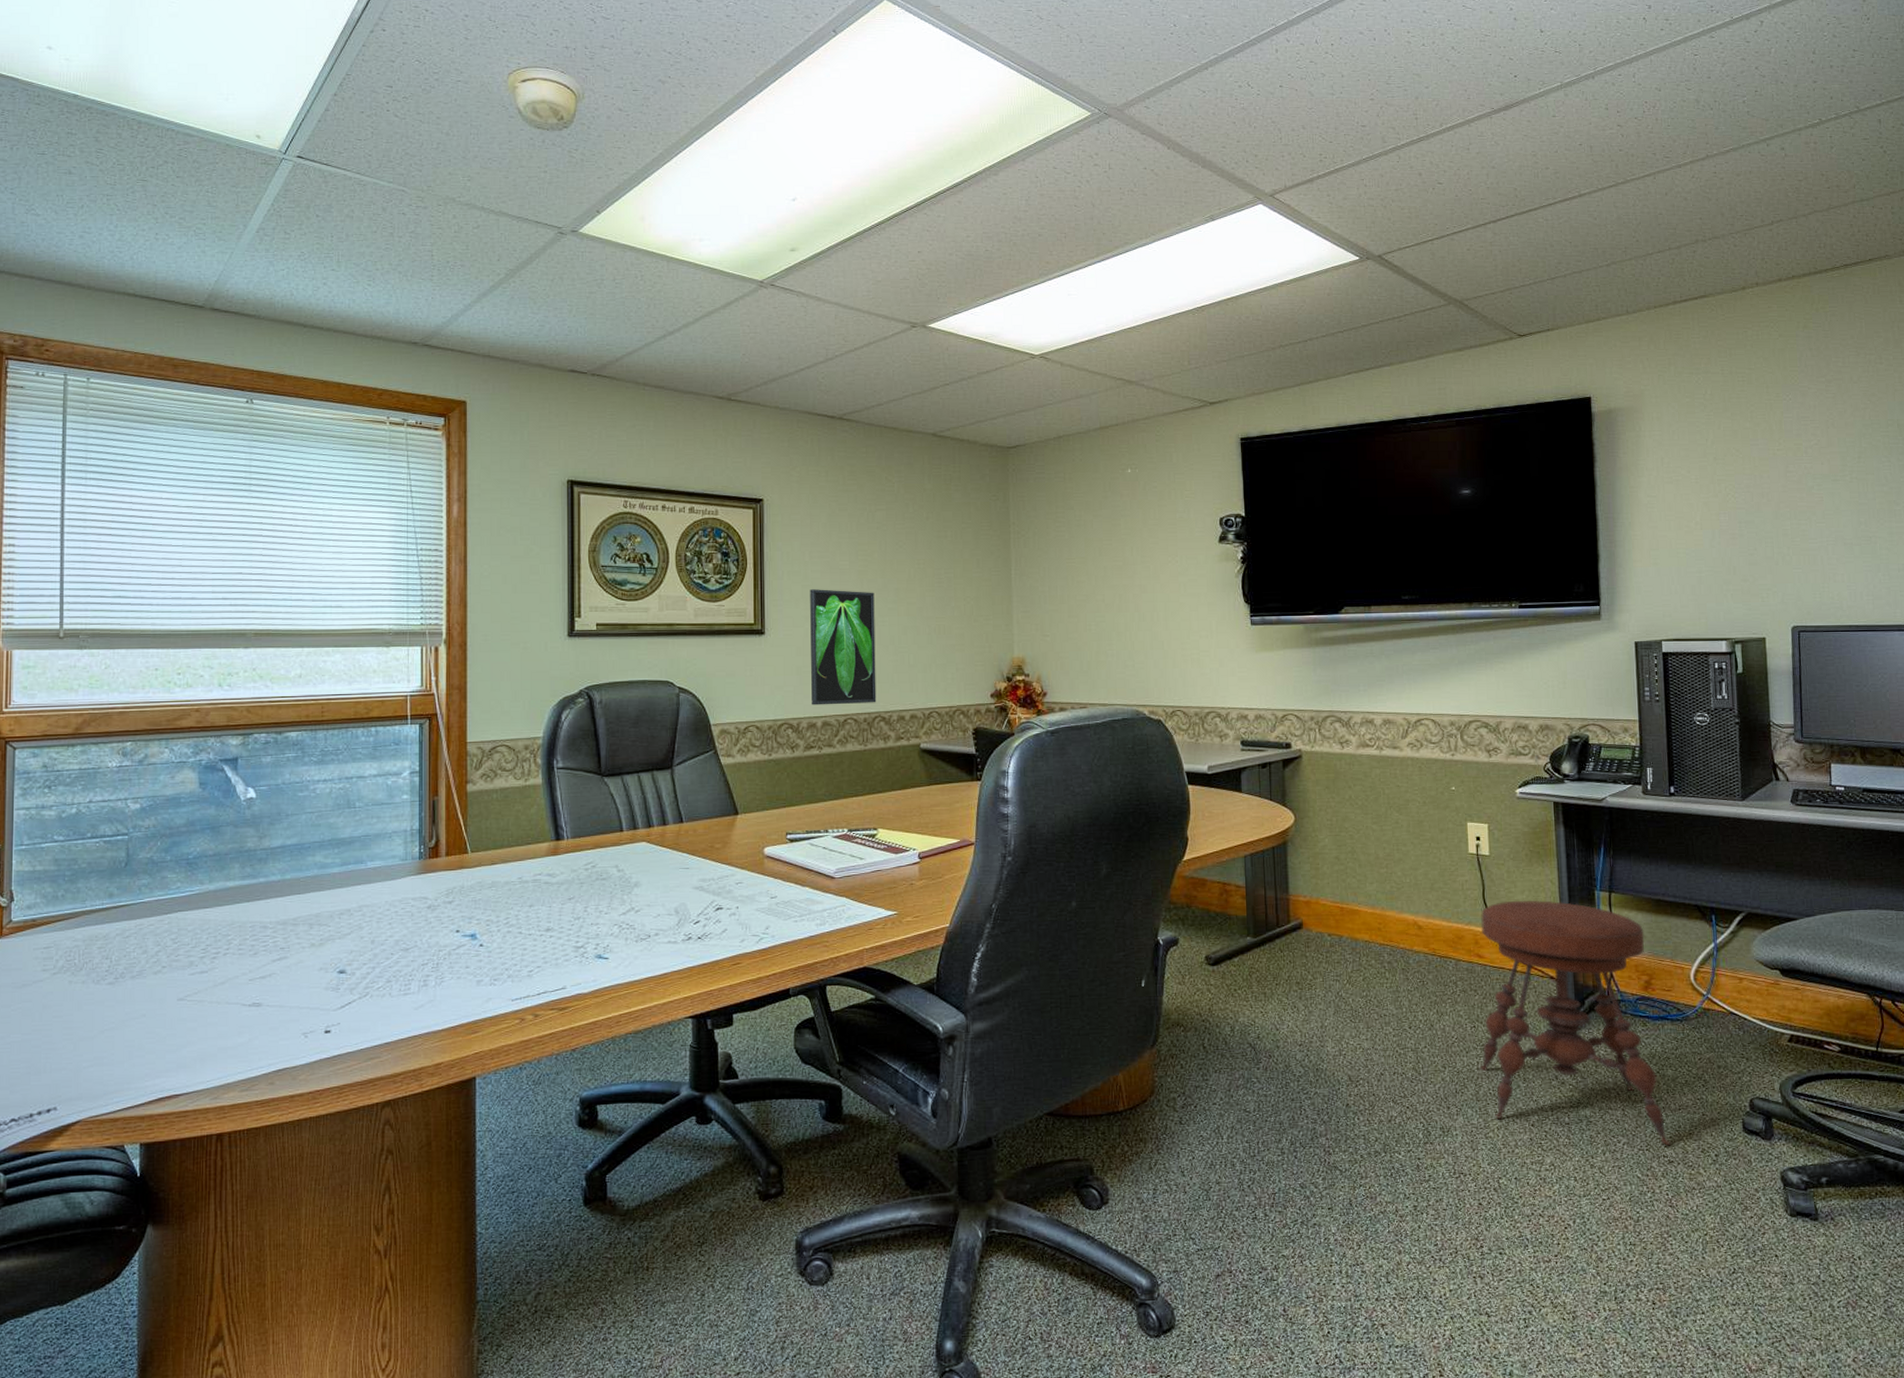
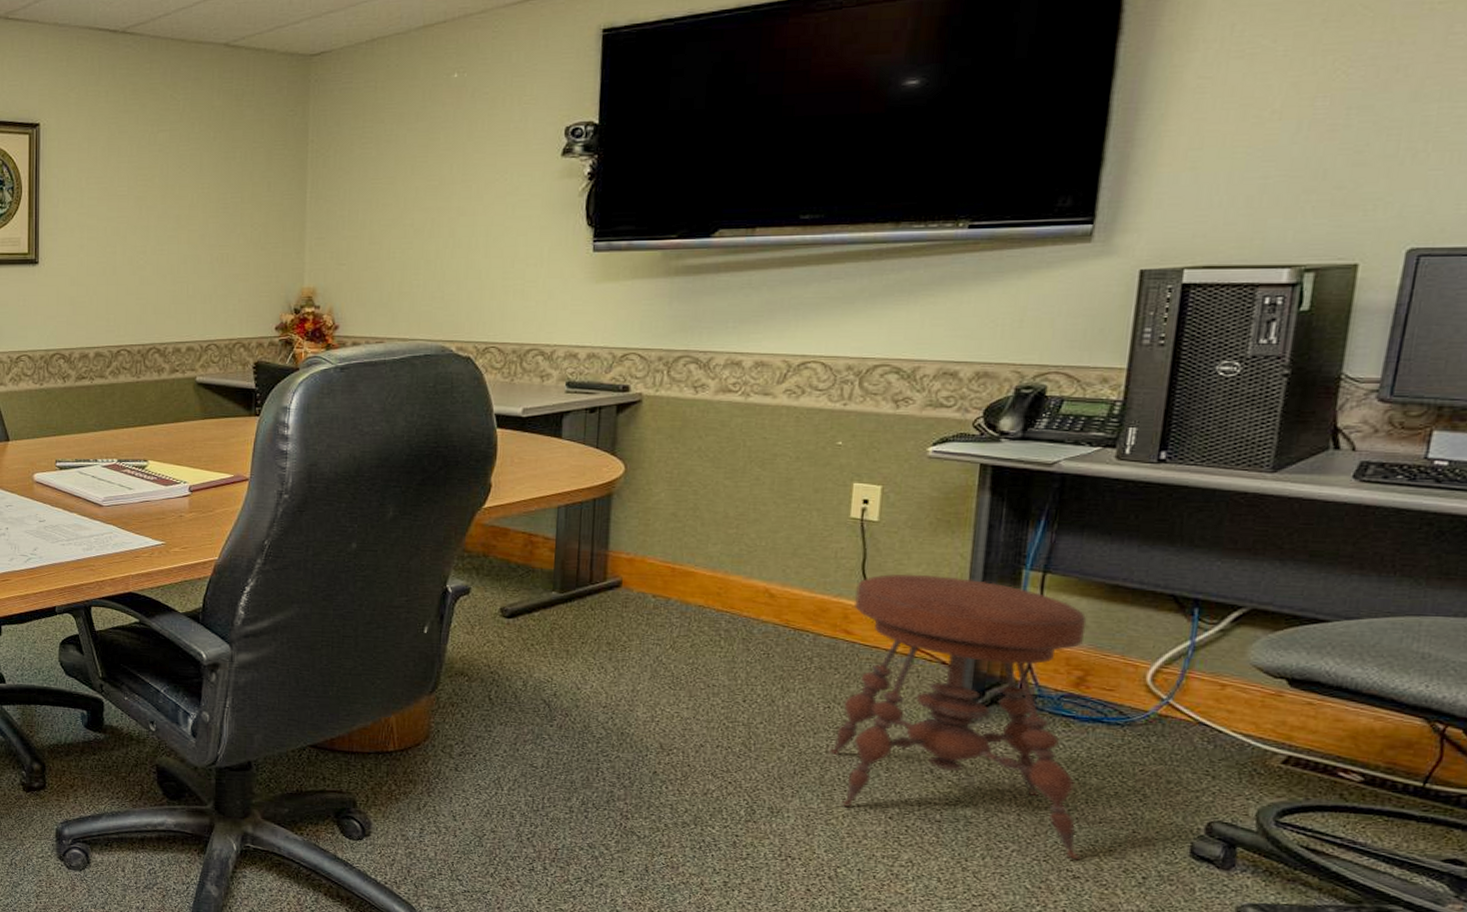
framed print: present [810,589,877,705] -> none [85,217,154,336]

